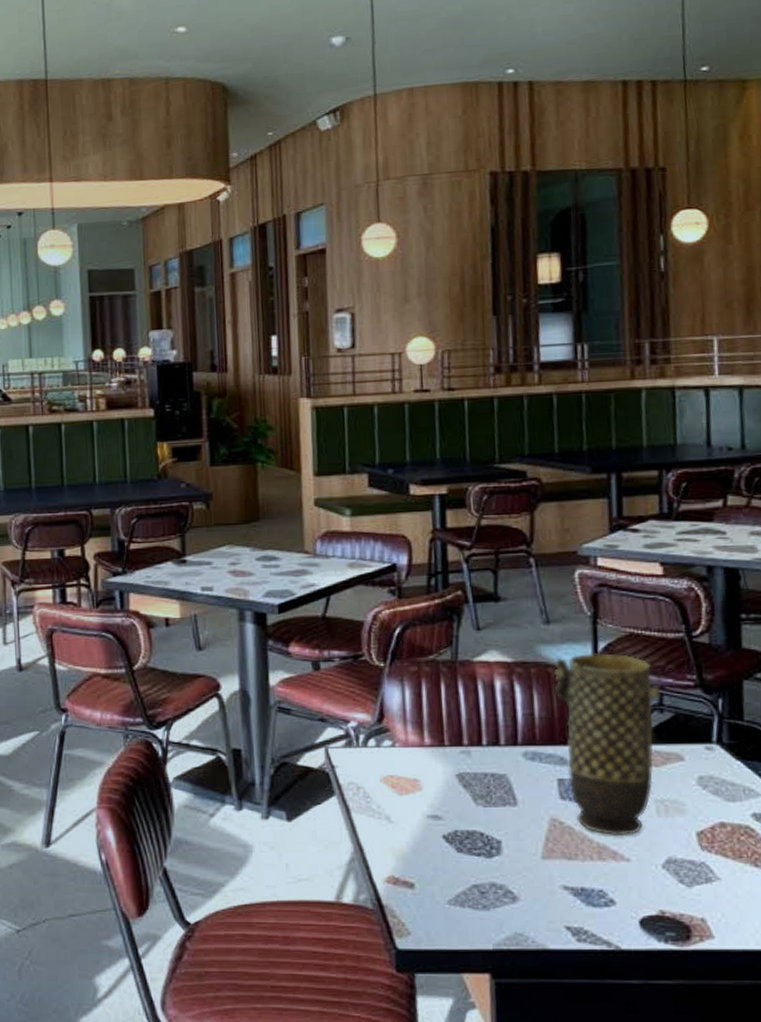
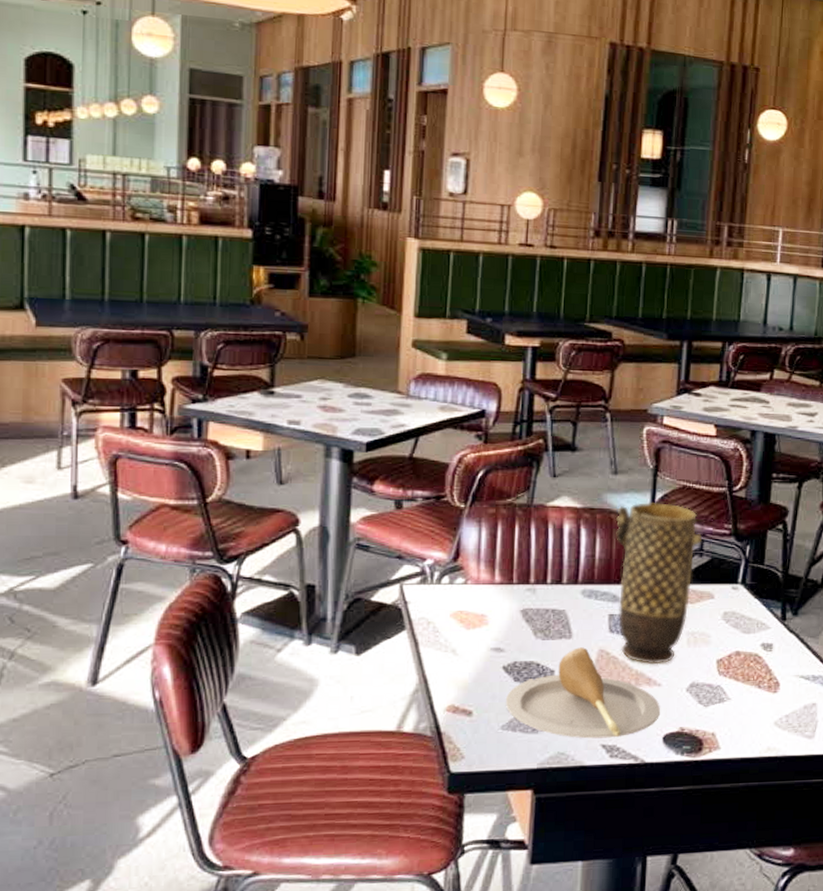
plate: none [449,816,632,919] -> present [505,647,660,739]

